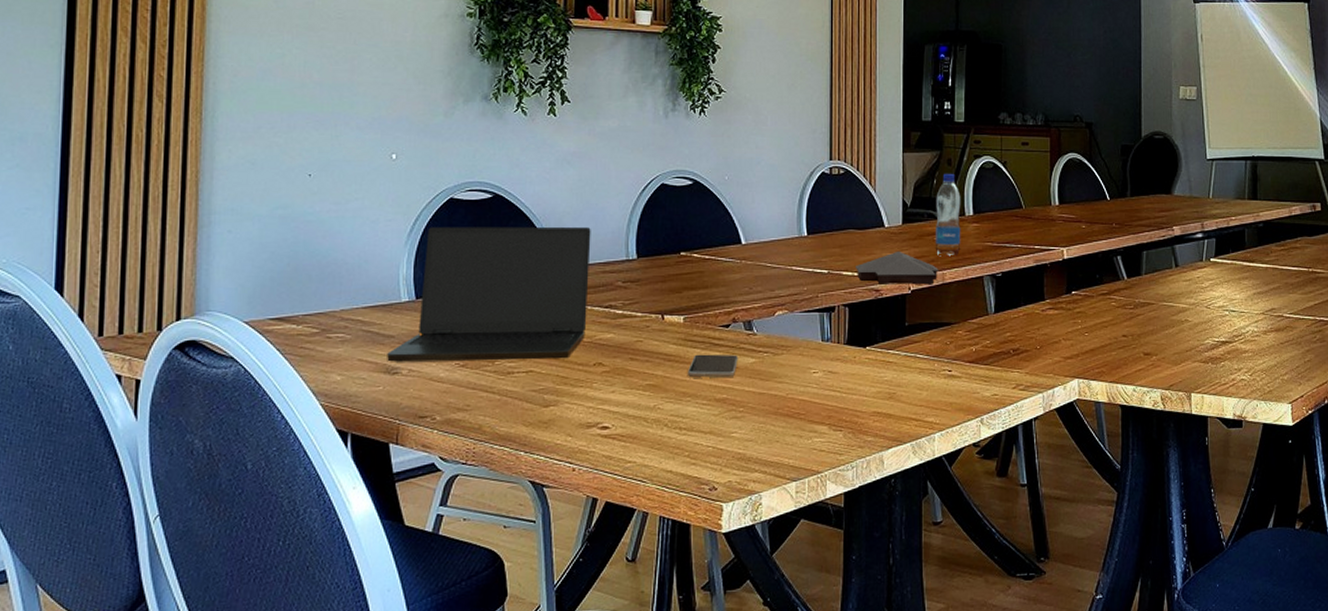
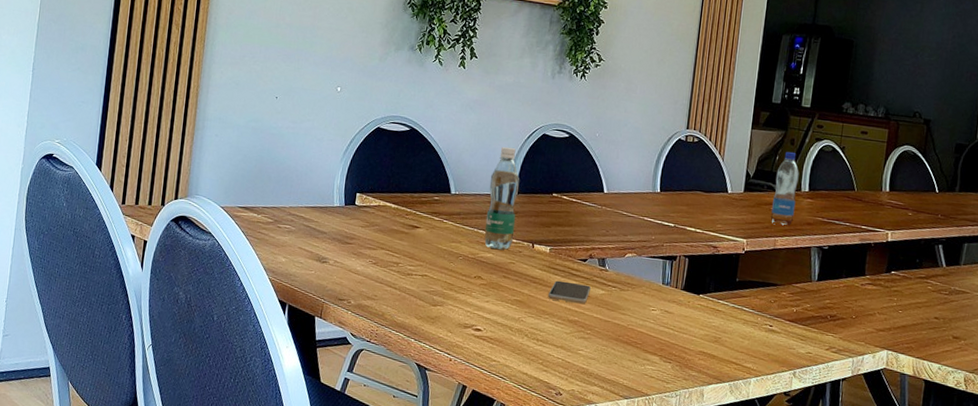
laptop: present [387,226,591,362] -> none [319,149,483,269]
bottle: none [600,203,639,327] -> present [484,146,520,250]
papers: present [856,250,939,285] -> none [698,215,772,249]

